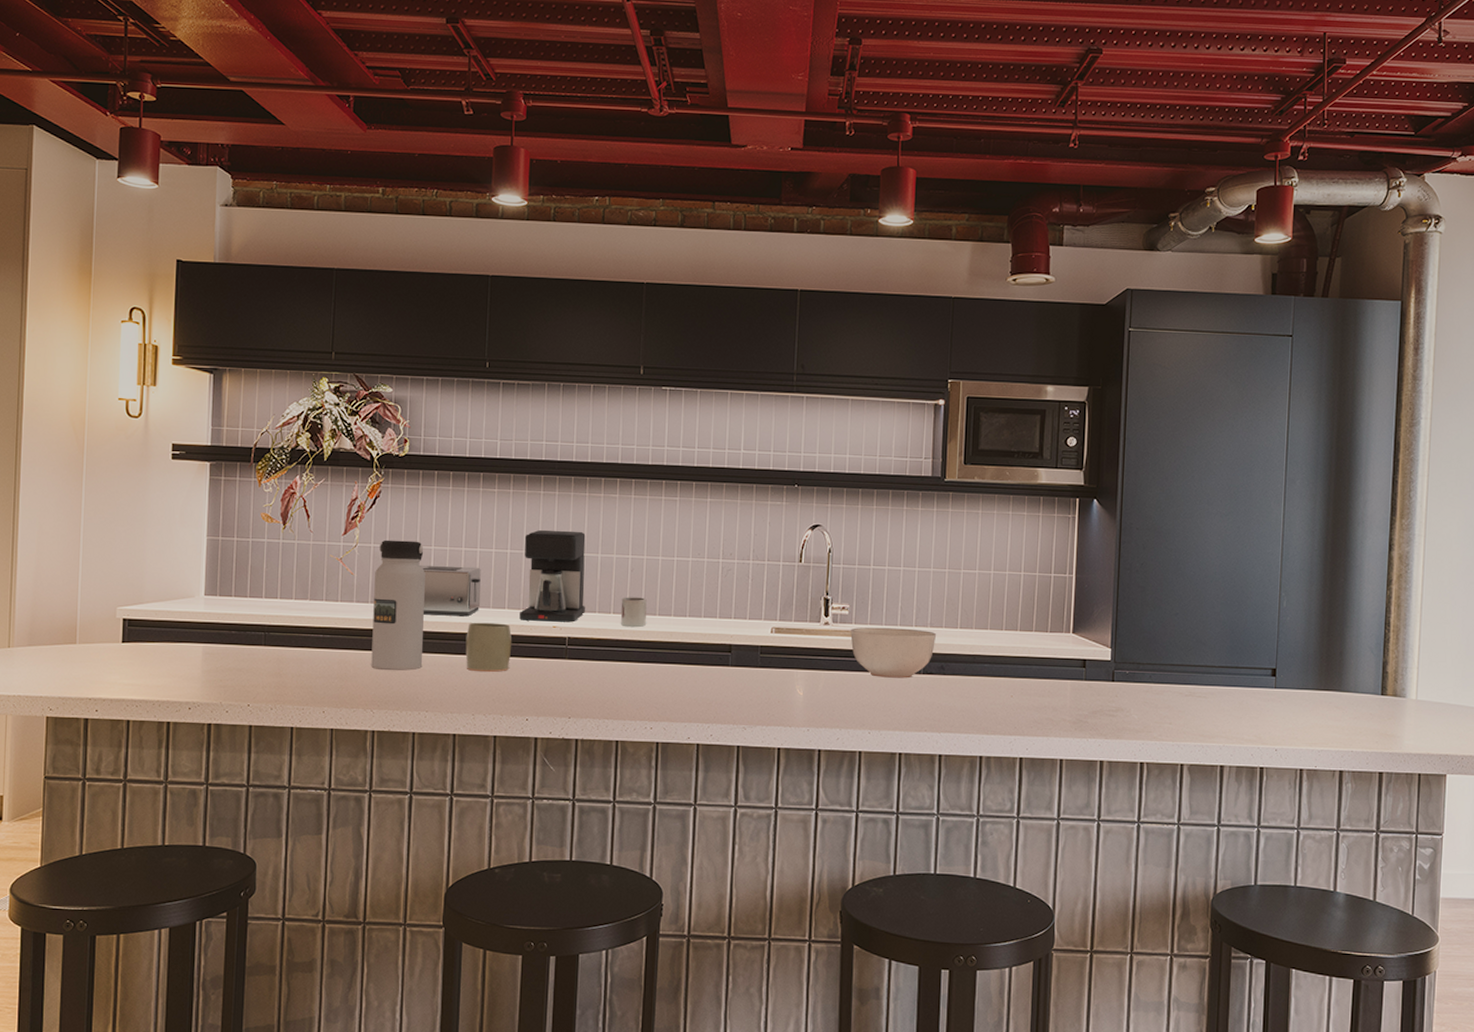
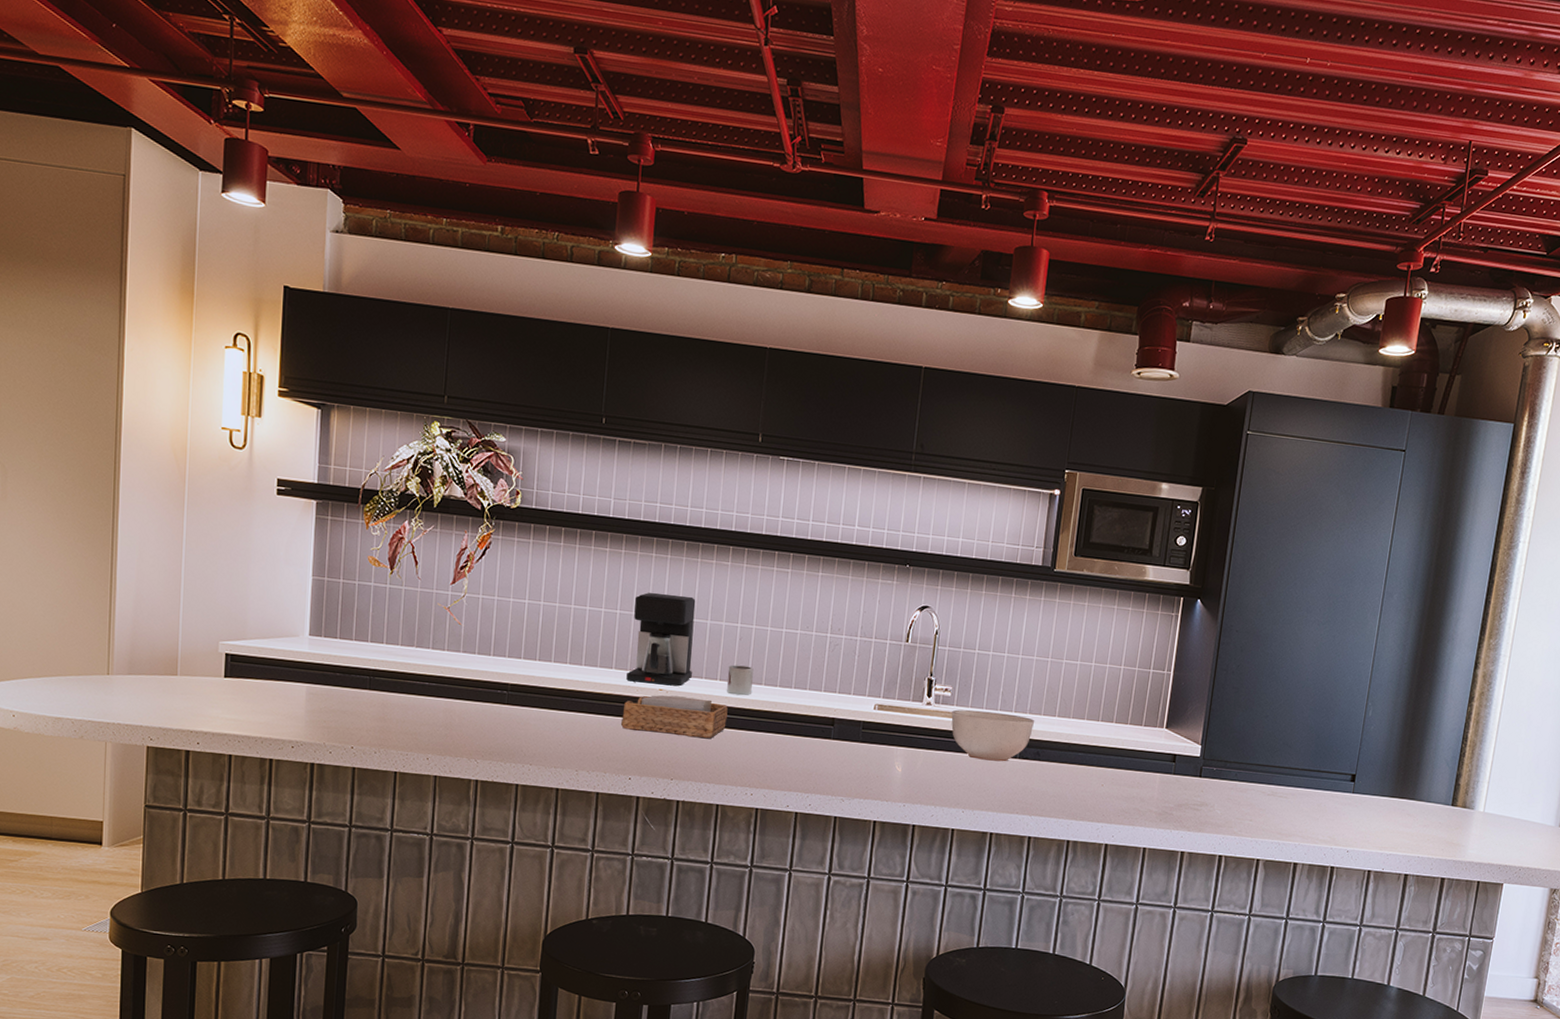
water bottle: present [371,539,426,671] -> none [476,591,534,724]
toaster: present [420,564,481,617] -> none [528,619,590,674]
mug: present [465,622,512,673] -> none [571,680,618,731]
napkin holder: none [516,632,623,674] -> present [621,695,728,739]

